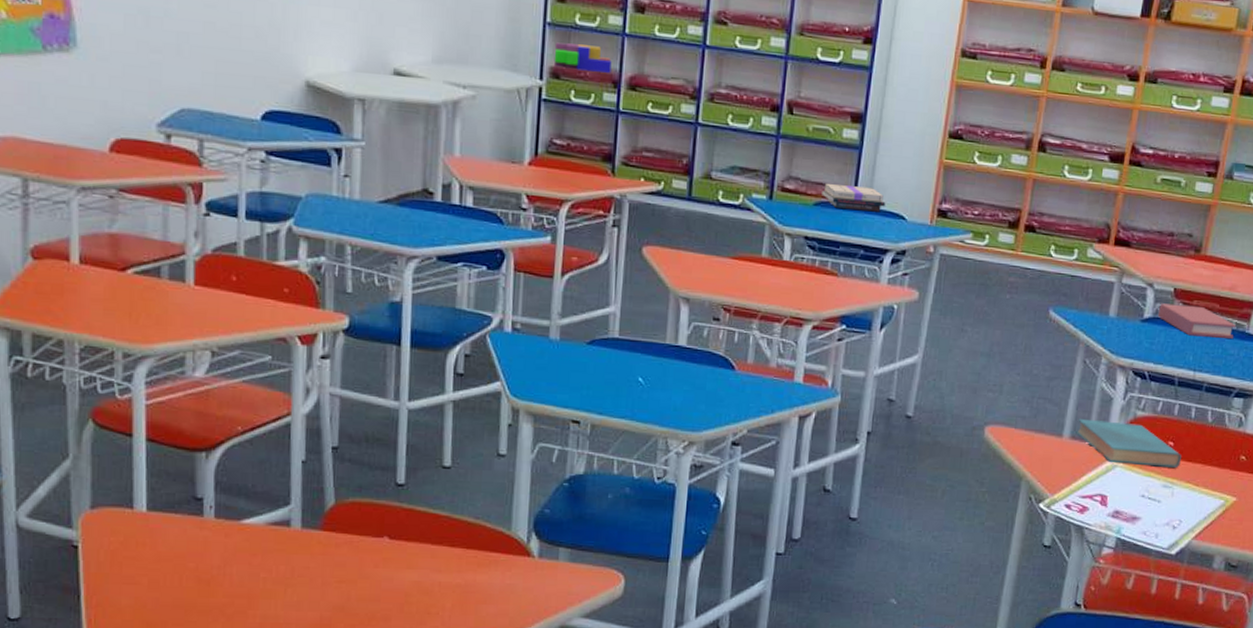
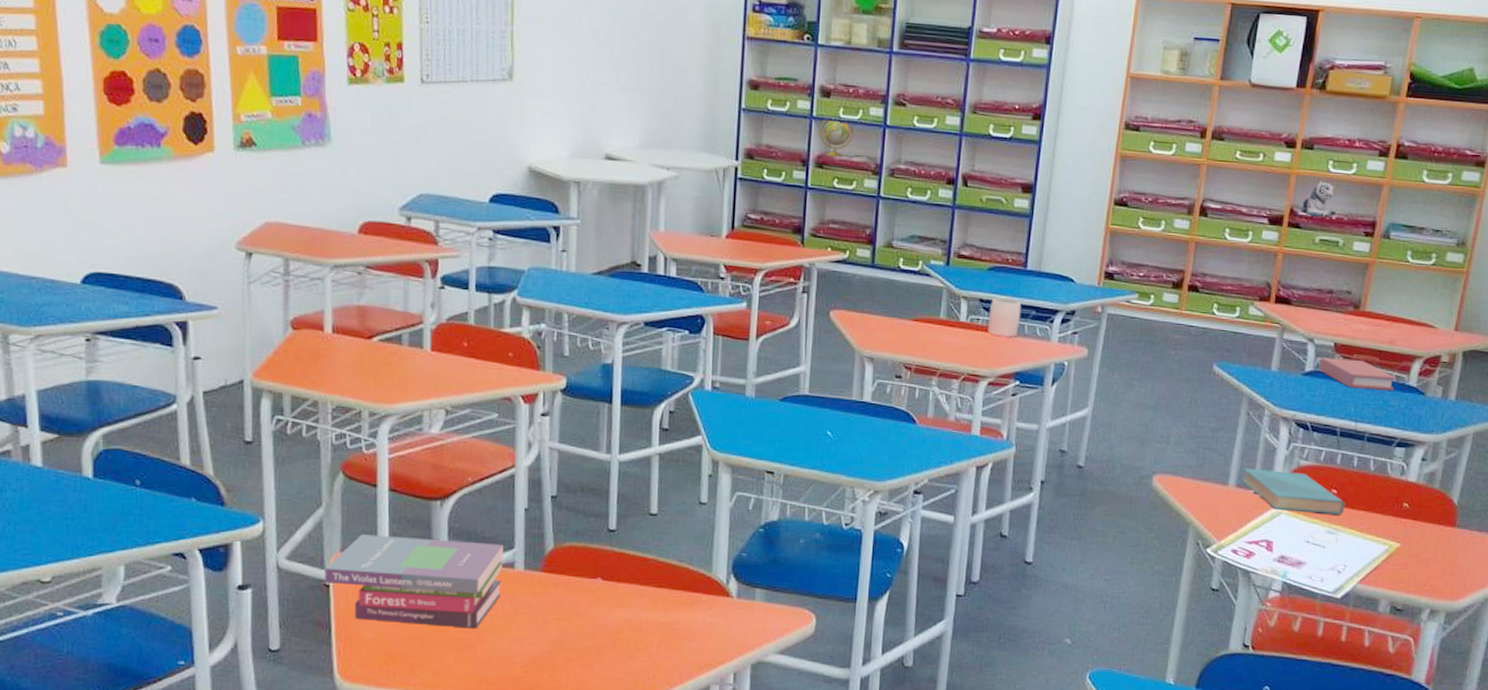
books: none [72,489,279,593] -> present [324,534,504,629]
toy blocks: present [553,42,612,73] -> none [748,126,801,153]
globe: none [632,35,670,79] -> present [819,118,854,157]
mug: none [813,235,850,279] -> present [988,297,1022,338]
books: present [822,182,886,212] -> none [995,249,1056,276]
plush toy: none [1142,117,1179,156] -> present [1300,181,1336,218]

